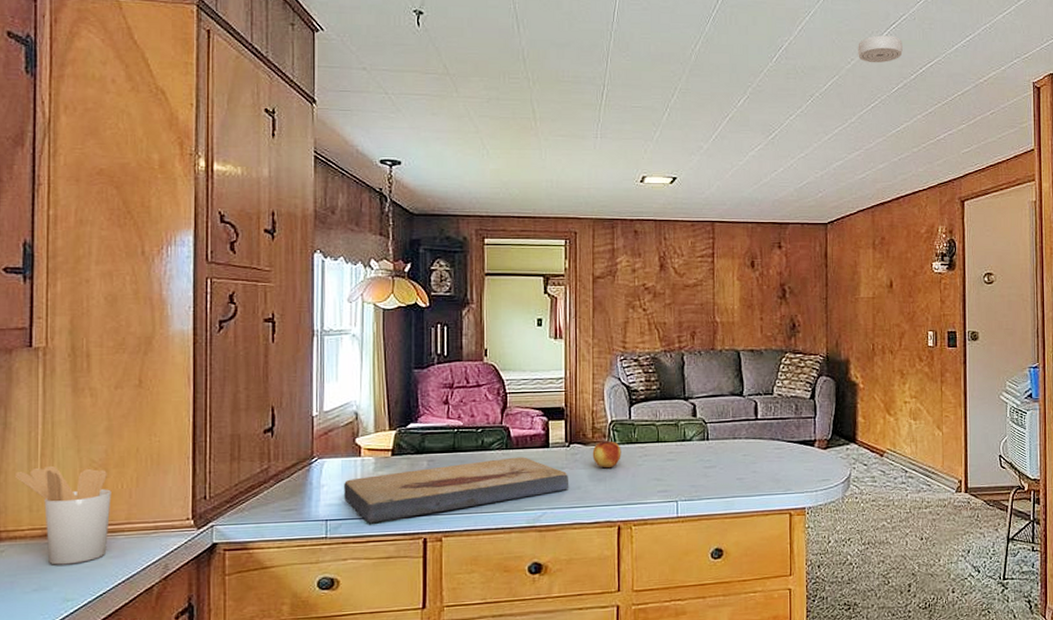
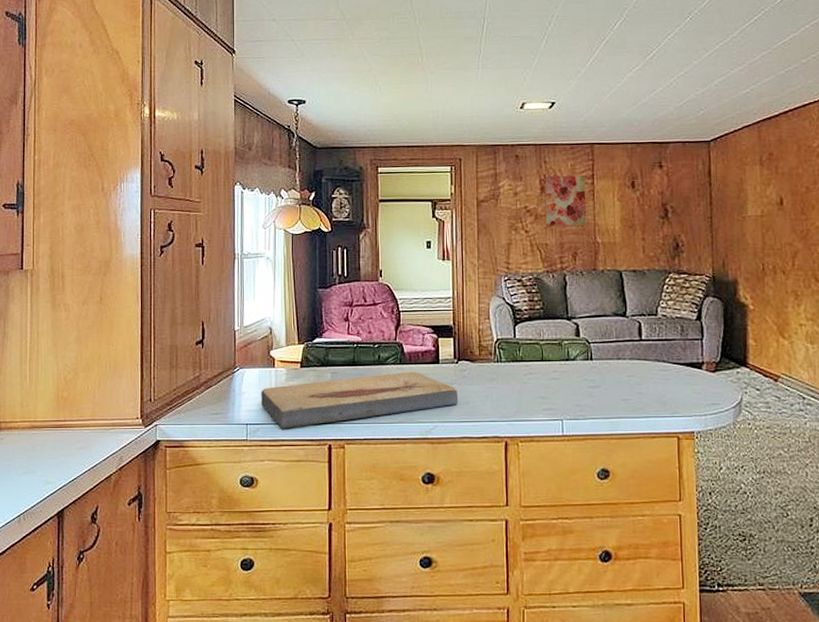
utensil holder: present [14,465,111,565] -> none [10,368,80,453]
fruit: present [592,441,621,469] -> none [479,358,507,385]
wall art: none [664,253,706,305] -> present [544,175,587,226]

